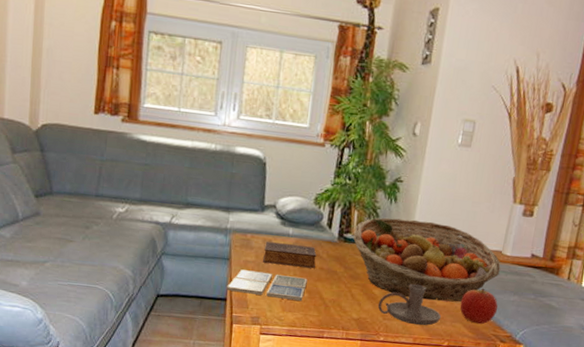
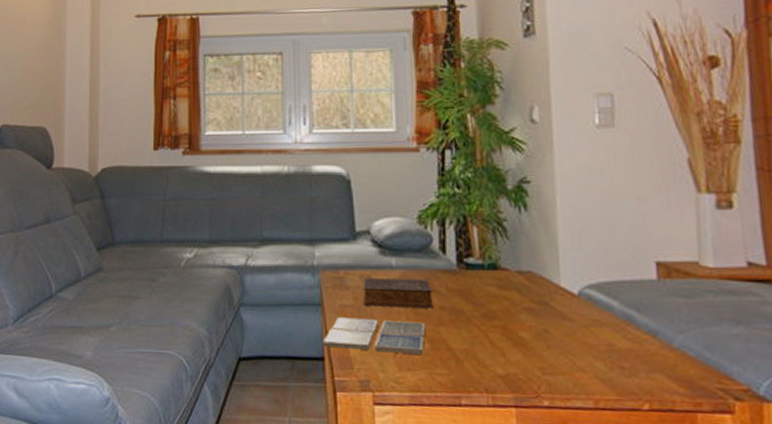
fruit basket: present [353,217,501,302] -> none [477,230,704,342]
candle holder: present [378,283,441,326] -> none [530,319,628,381]
apple: present [460,288,498,324] -> none [653,318,715,374]

